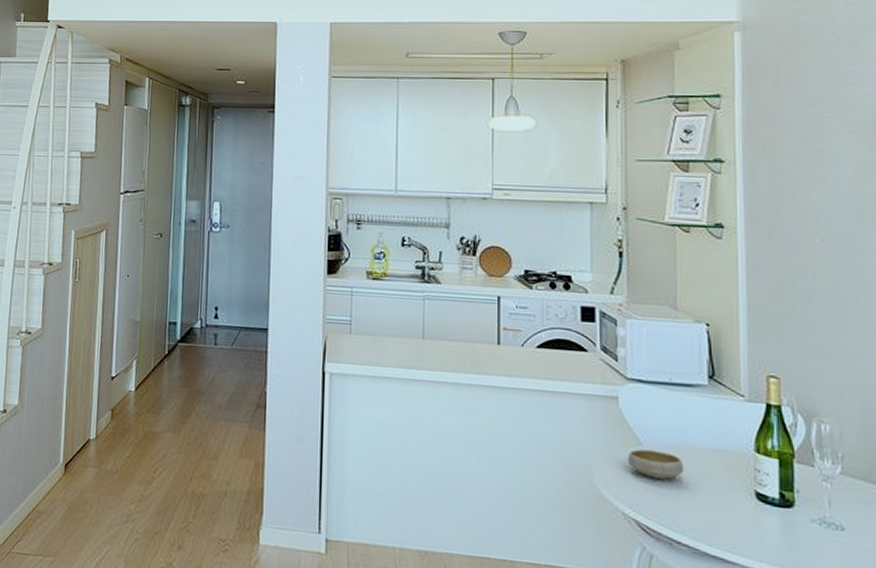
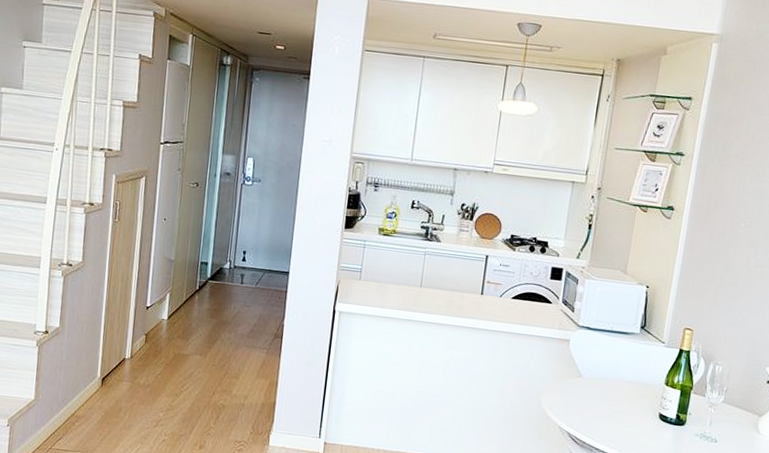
bowl: present [628,449,683,480] -> none [569,380,610,403]

